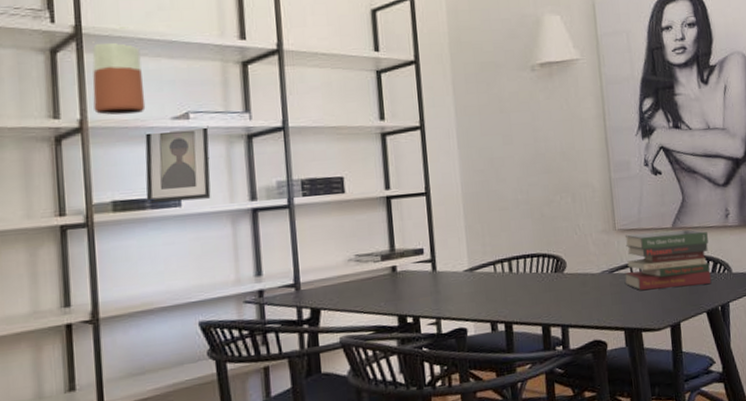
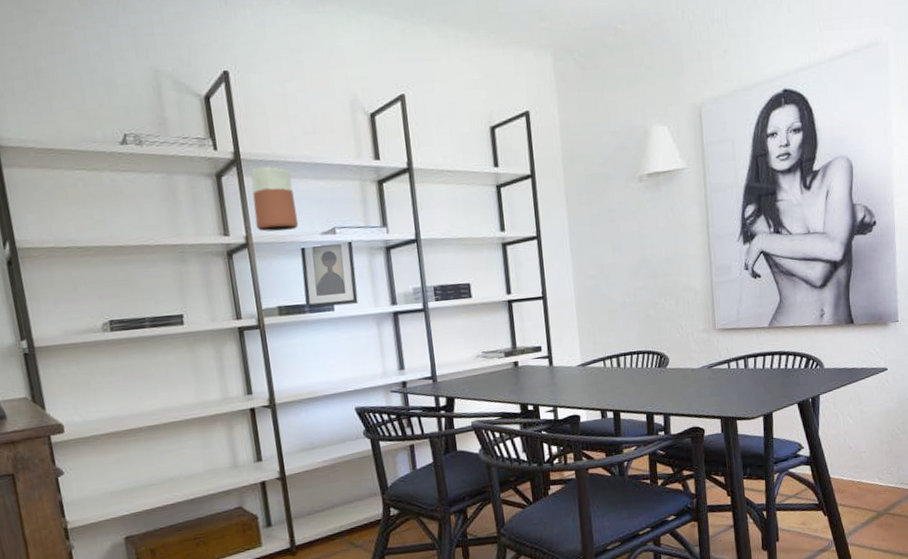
books: present [624,229,712,291] -> none [722,328,804,384]

